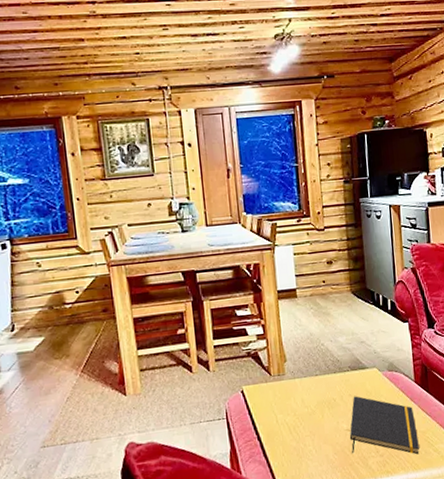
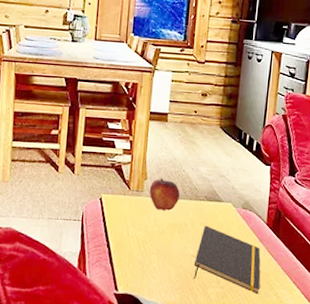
fruit: none [290,356,324,391] -> present [149,177,180,211]

